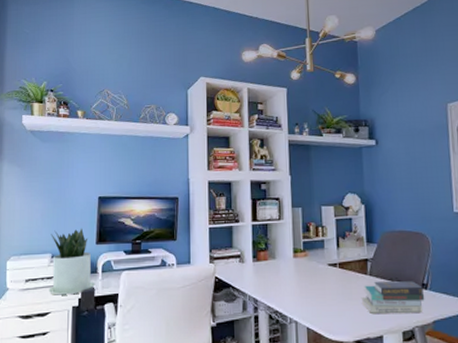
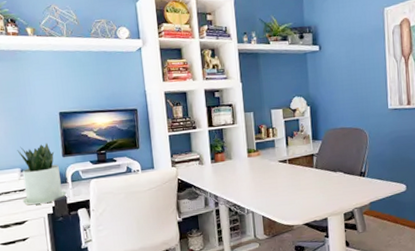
books: present [361,281,425,313] -> none [308,170,363,200]

